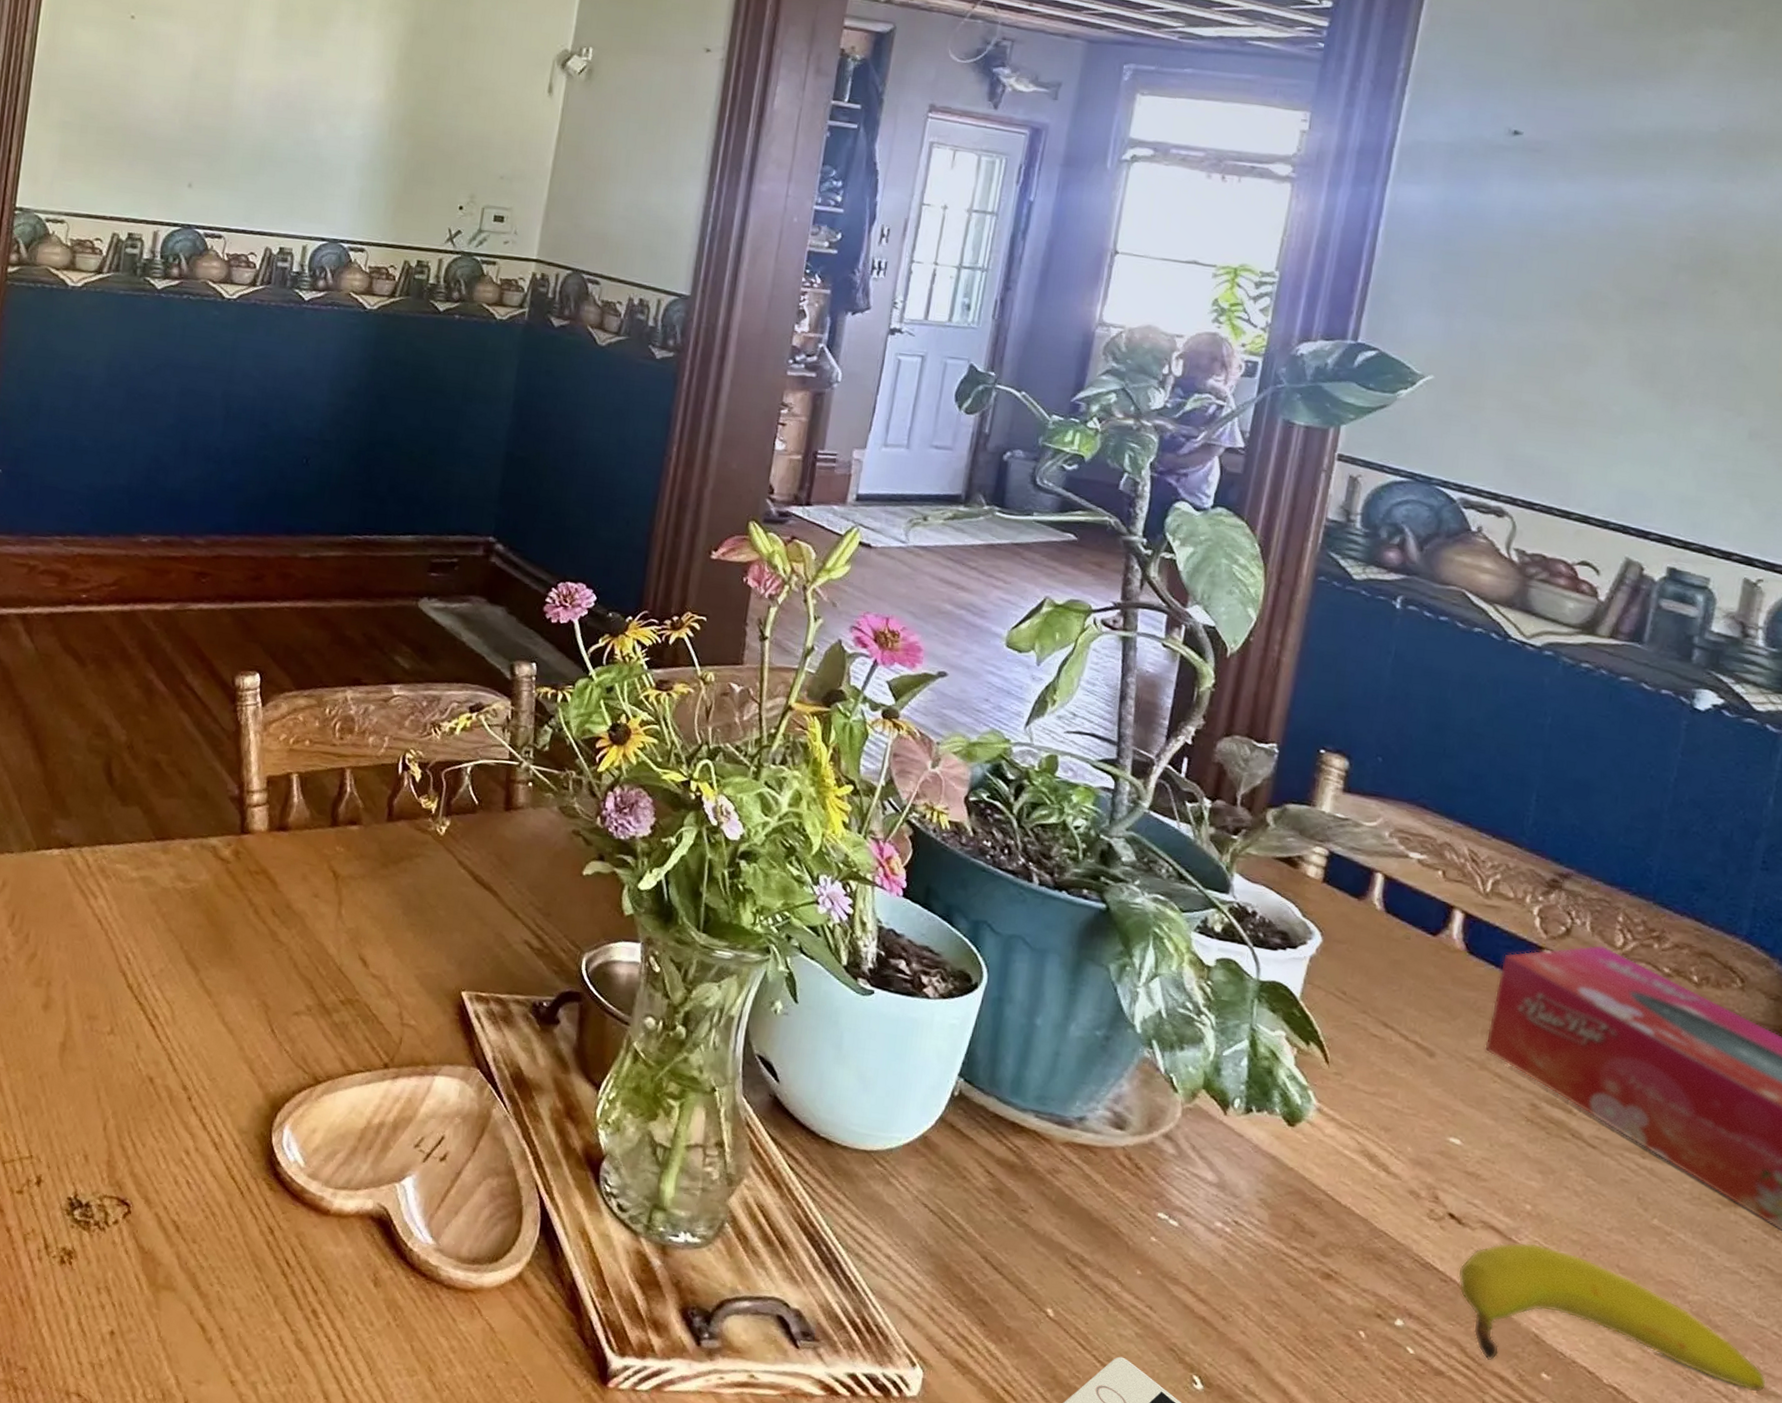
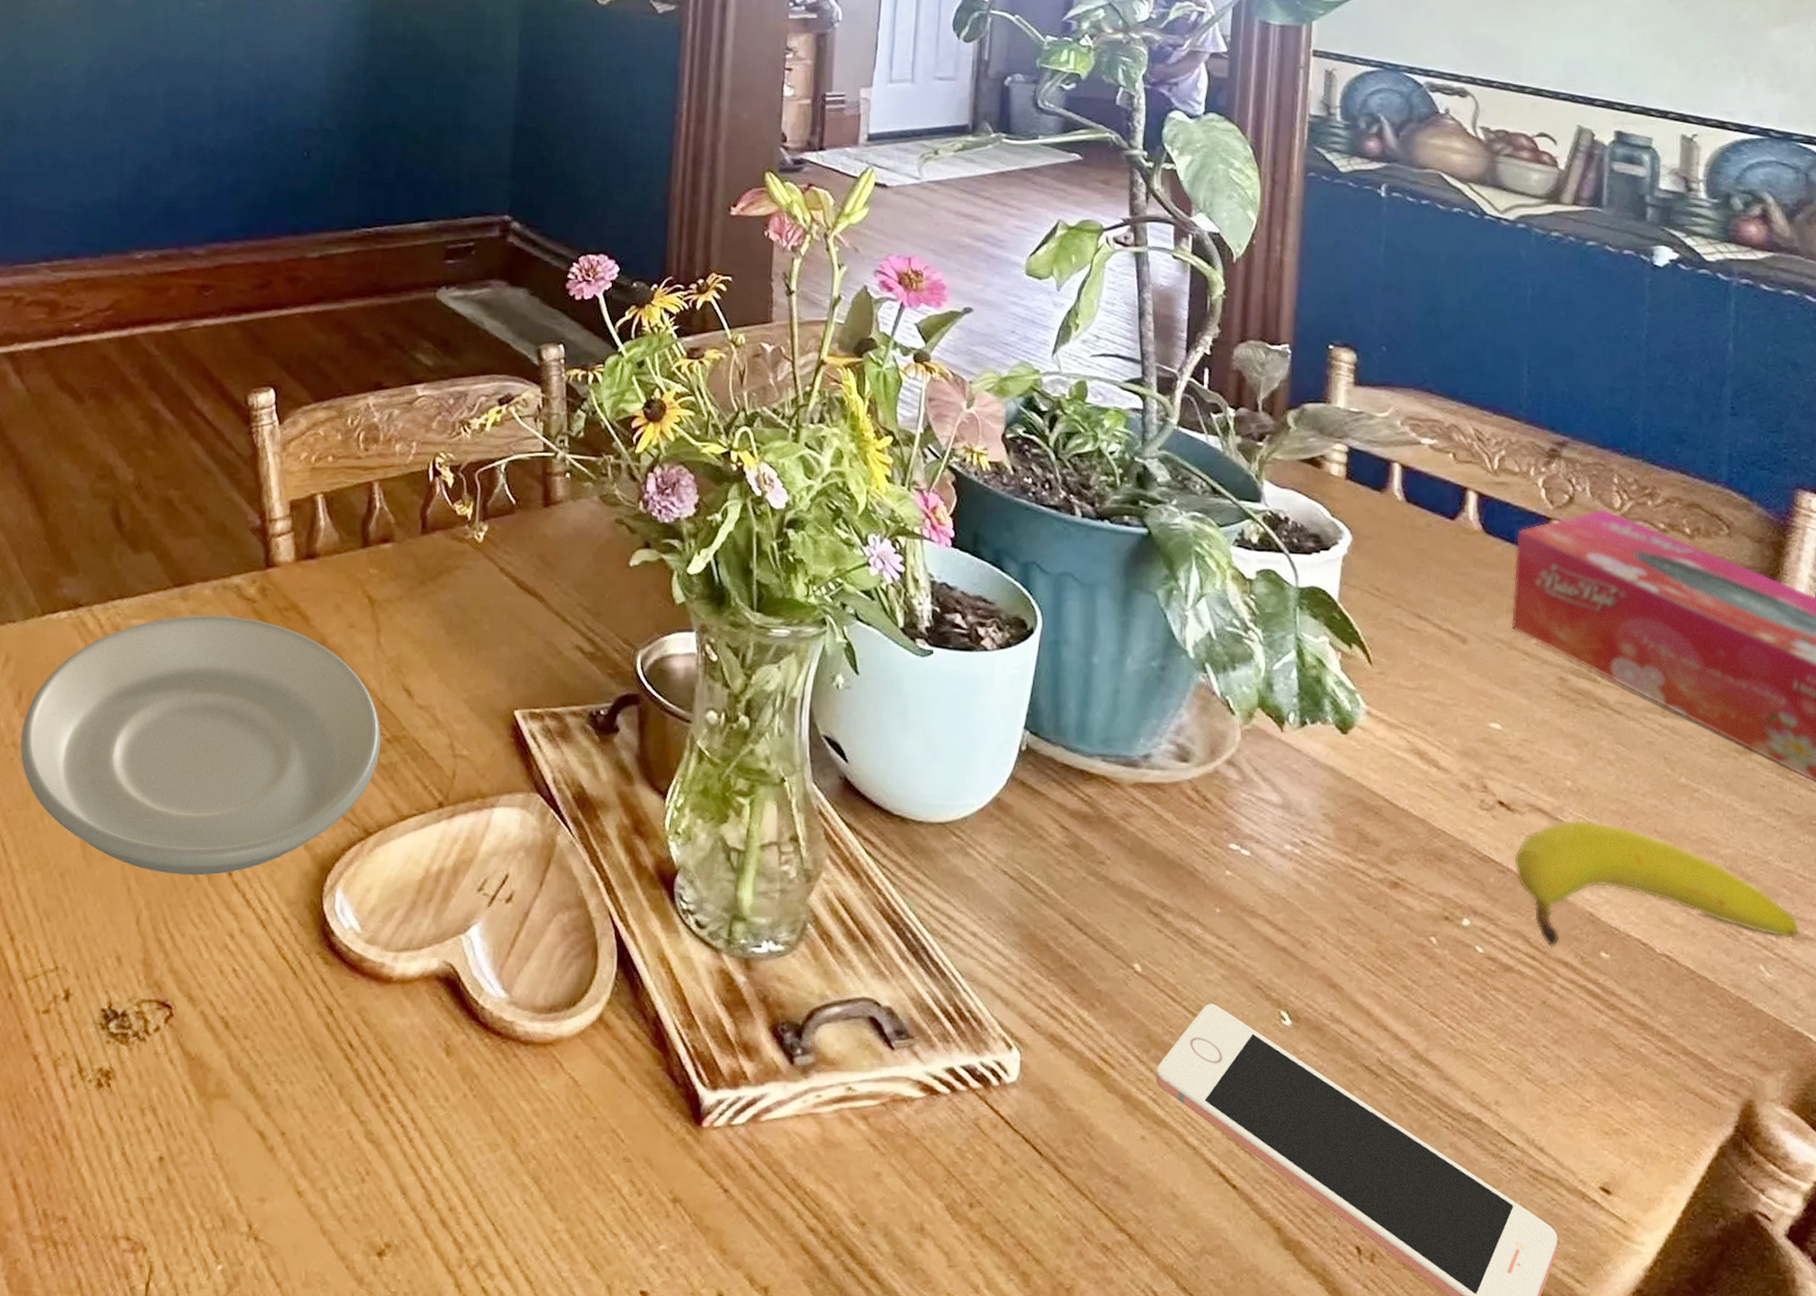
plate: none [10,867,336,1098] -> present [20,615,381,876]

